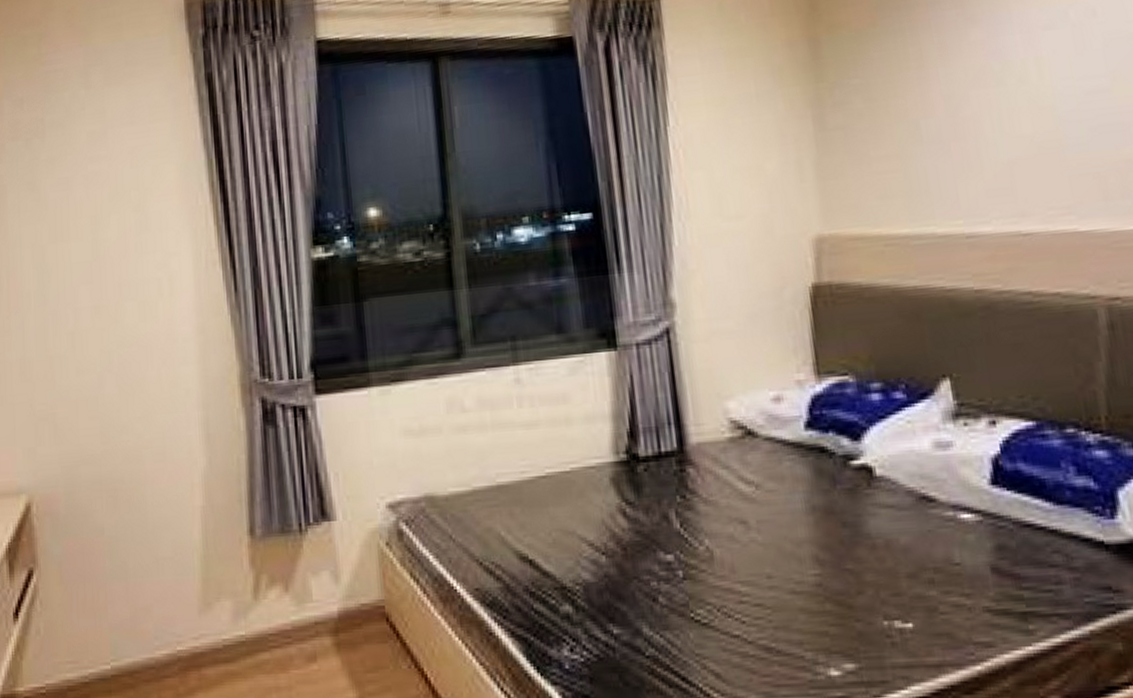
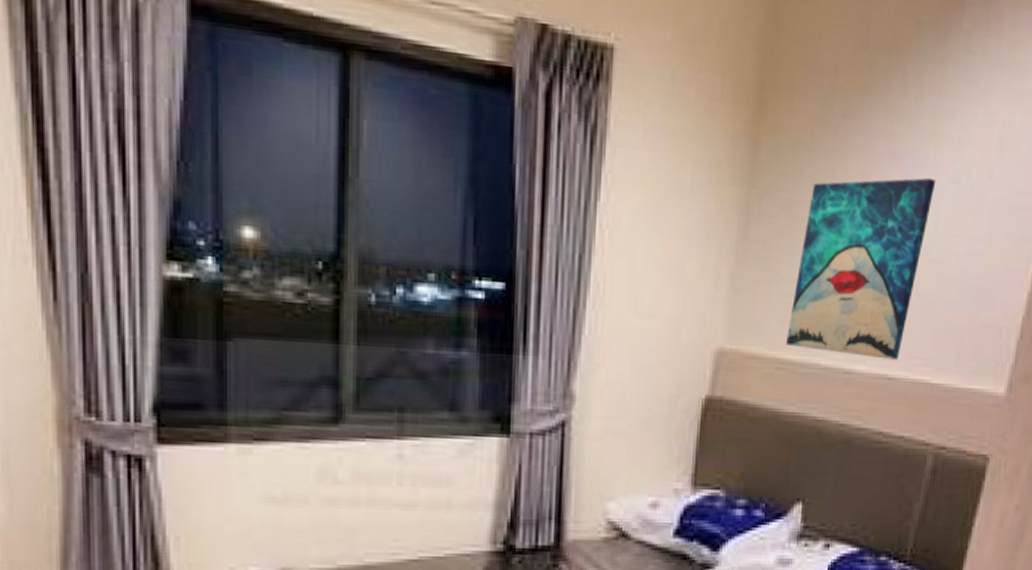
wall art: none [885,30,1031,221] -> present [786,178,936,360]

